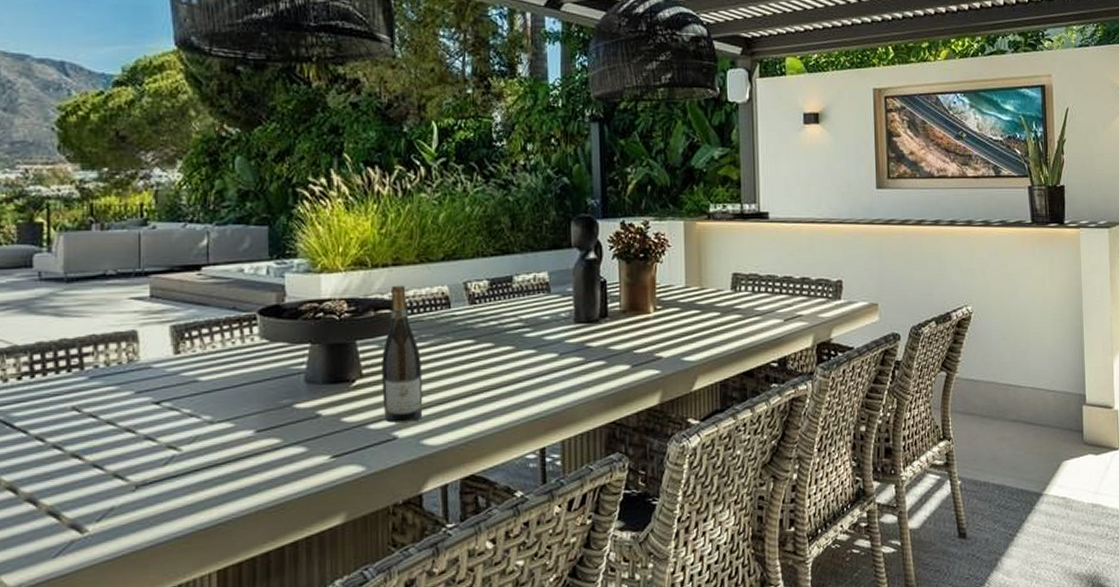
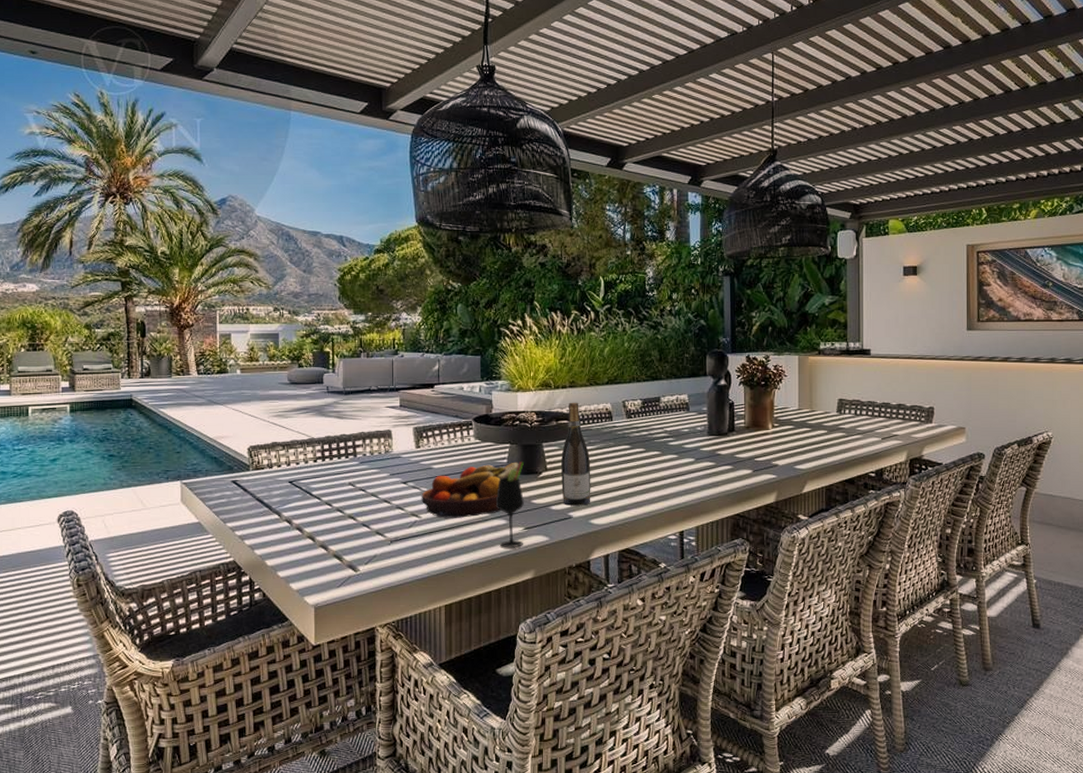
fruit bowl: none [181,367,323,450] -> present [421,462,519,518]
wine glass: none [290,367,331,485] -> present [495,462,524,548]

